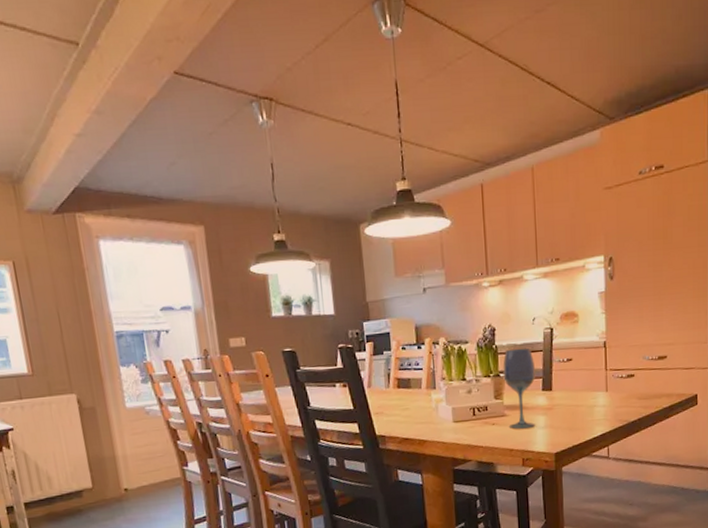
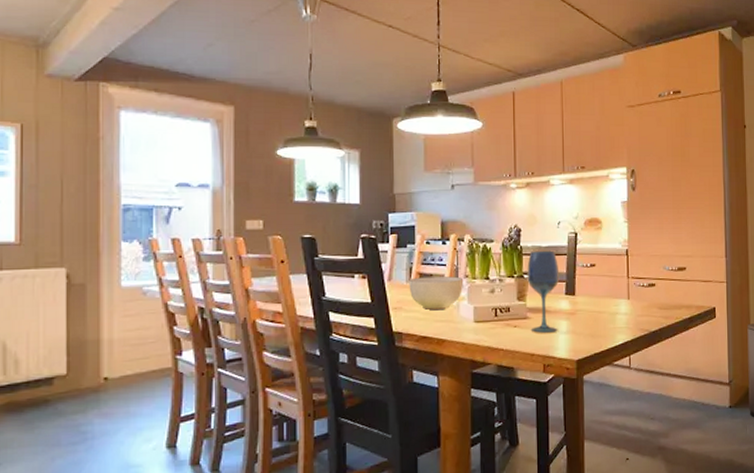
bowl: none [387,379,441,413] -> present [409,276,464,310]

